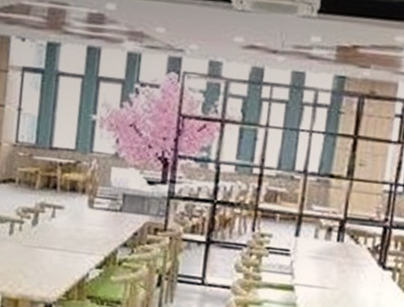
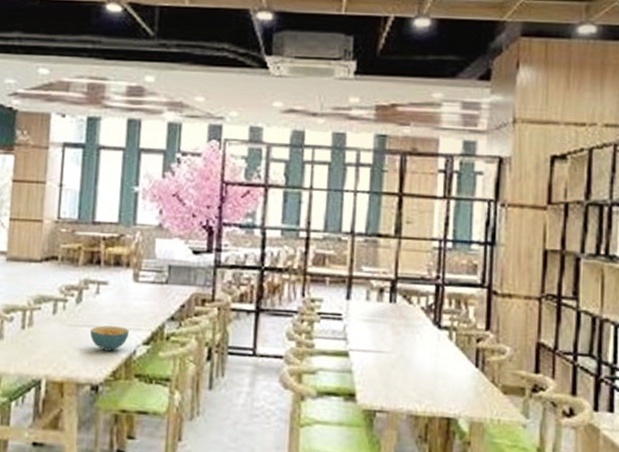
cereal bowl: none [44,248,84,273] -> present [89,325,130,351]

